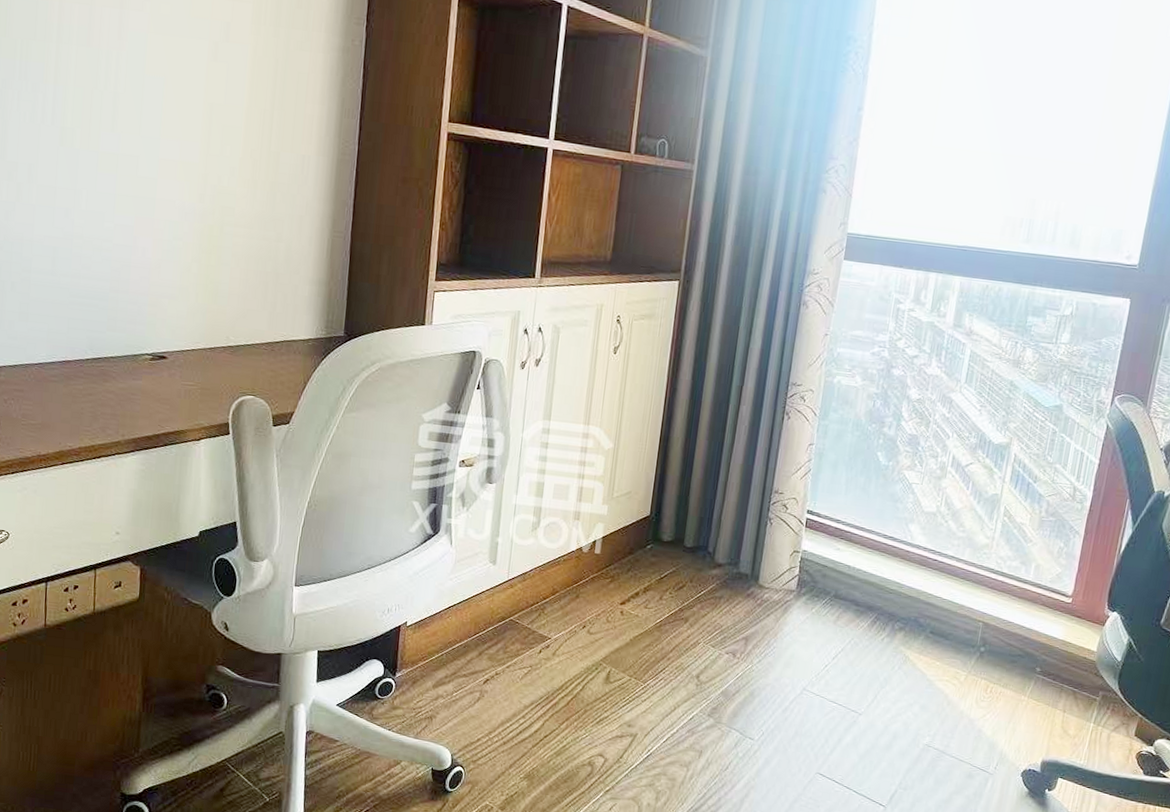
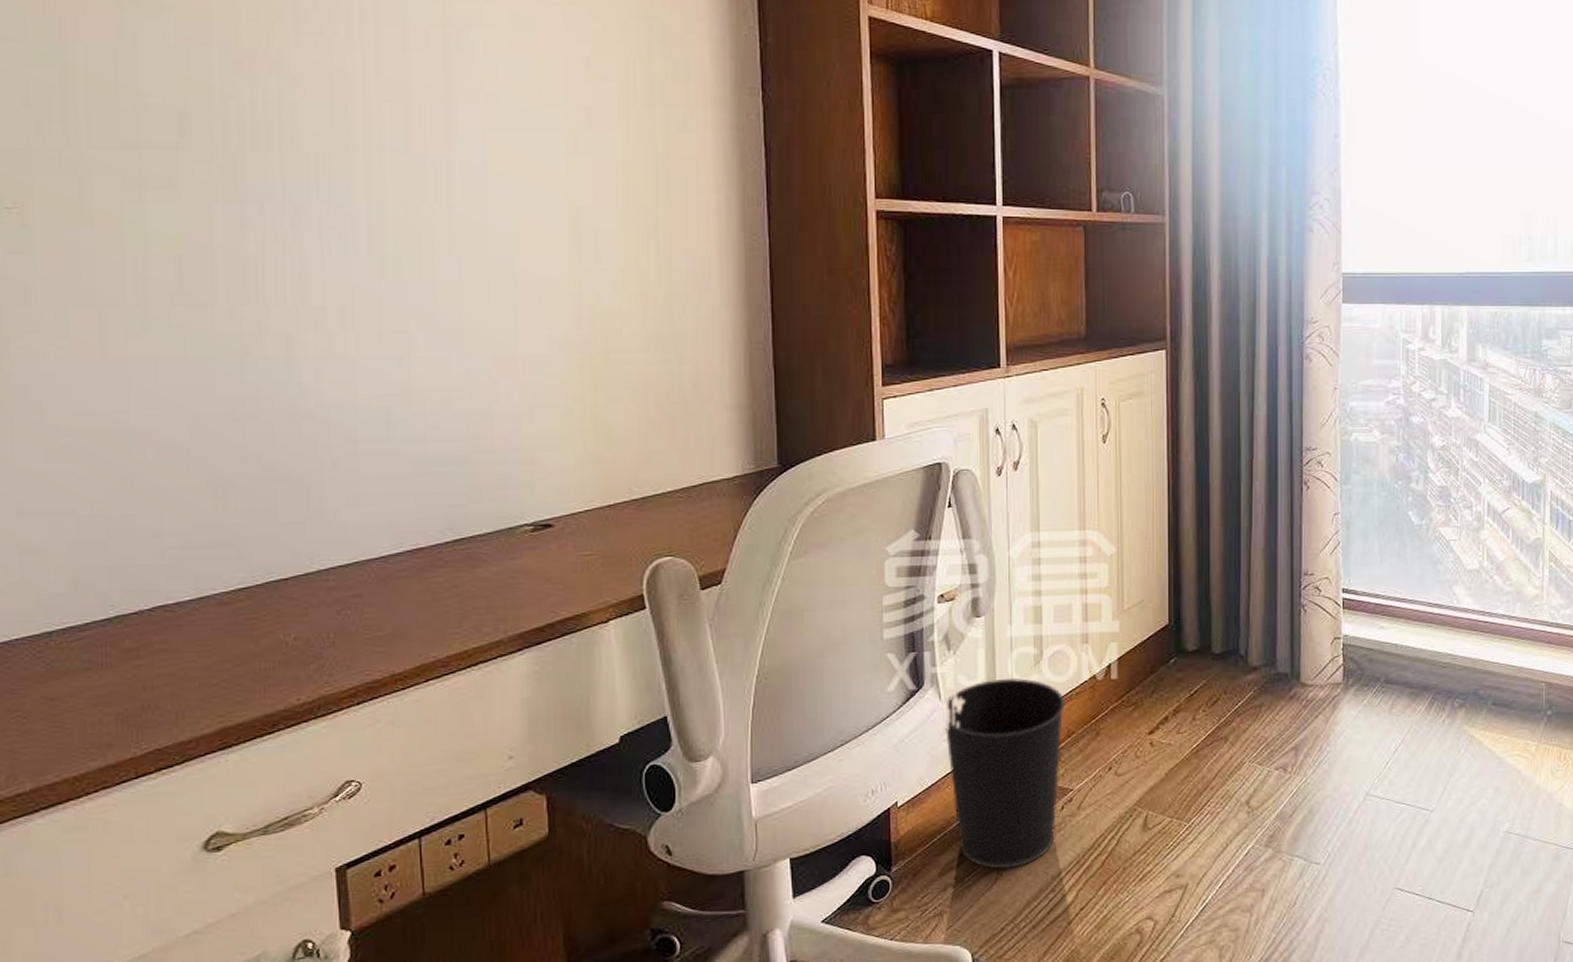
wastebasket: none [451,536,554,693] -> present [945,677,1066,869]

